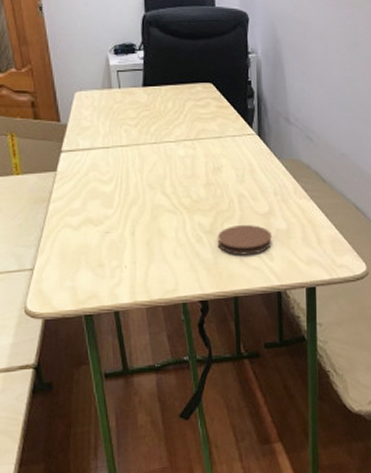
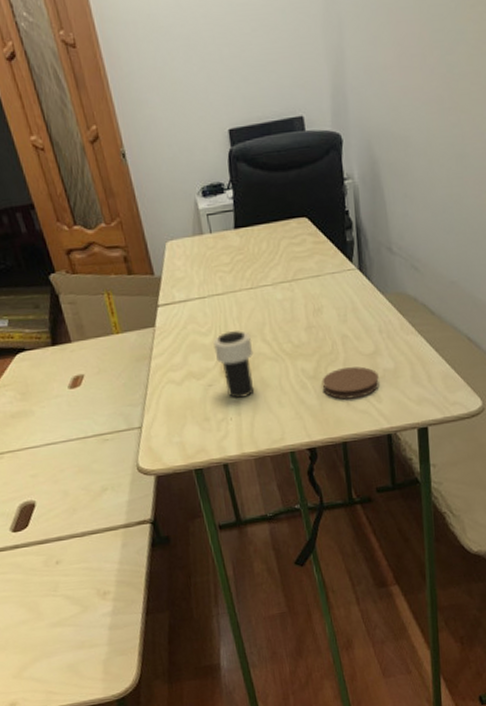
cup: none [114,181,153,248] -> present [213,330,255,399]

